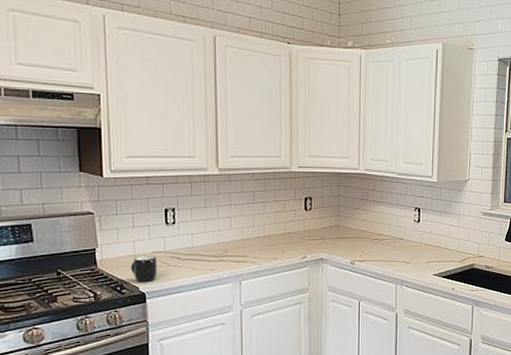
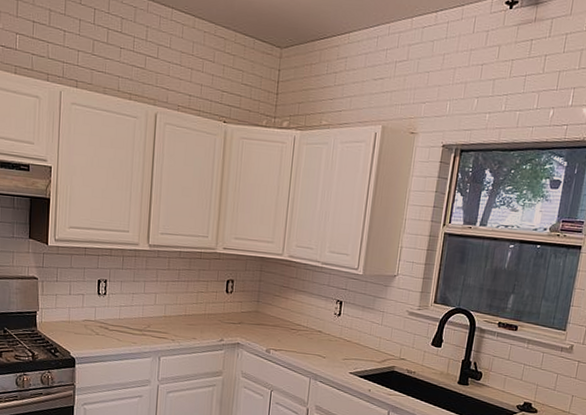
mug: present [131,255,158,283] -> none [64,322,88,349]

